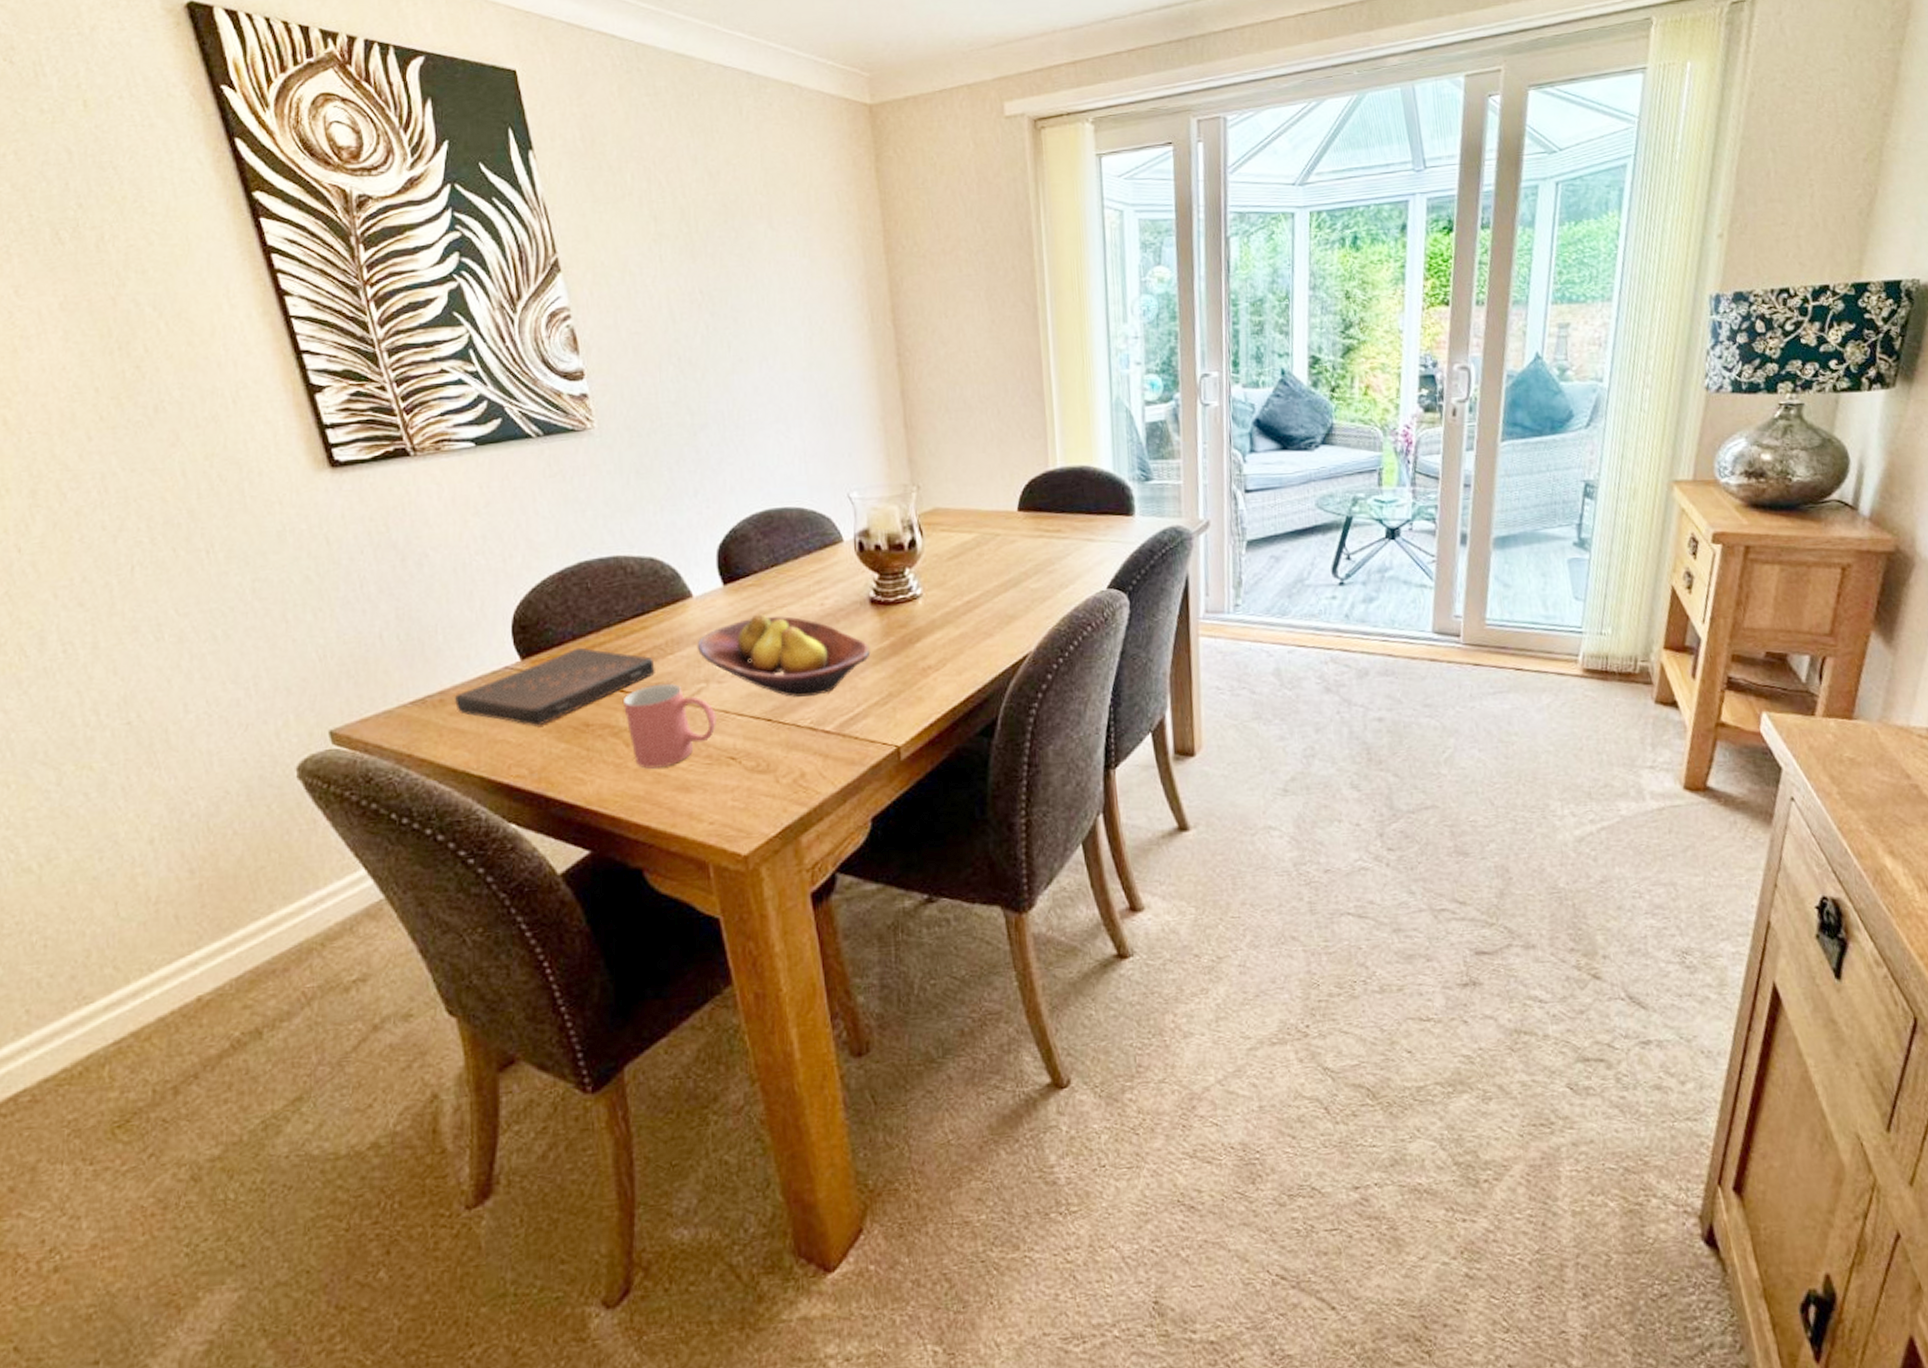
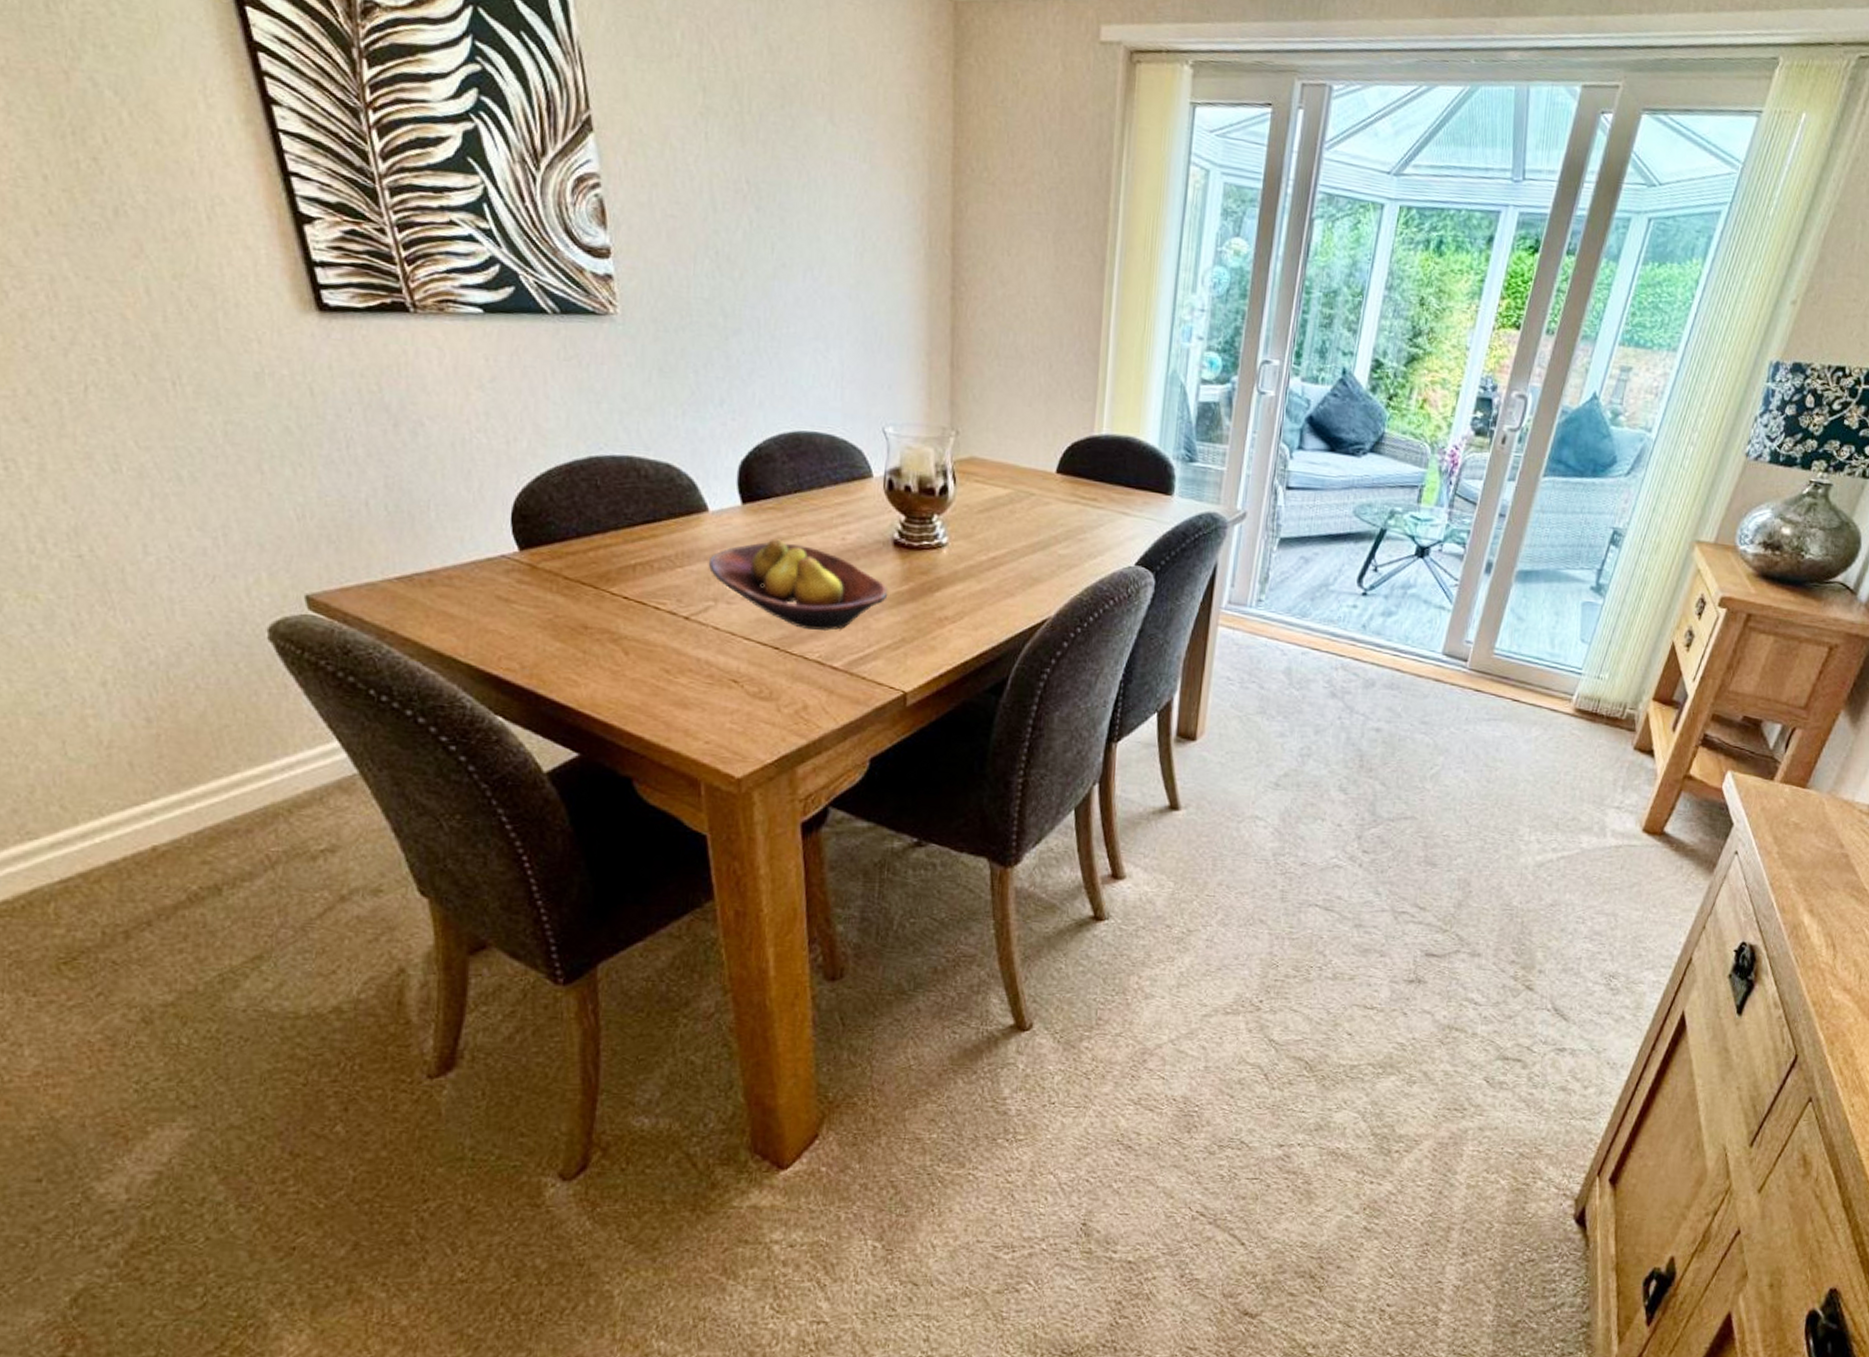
book: present [454,647,655,727] -> none [444,546,662,621]
mug: present [622,683,716,769] -> none [625,595,722,681]

